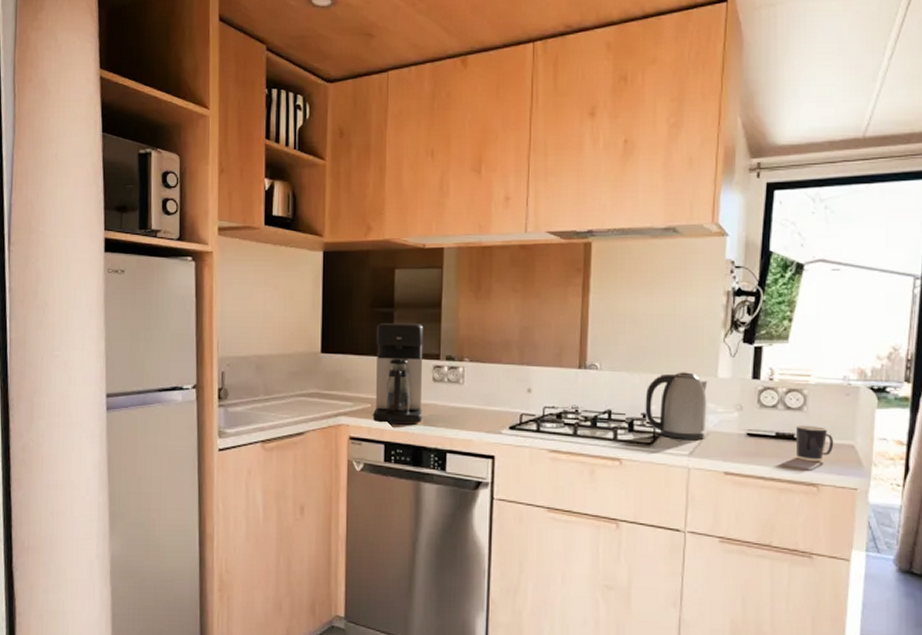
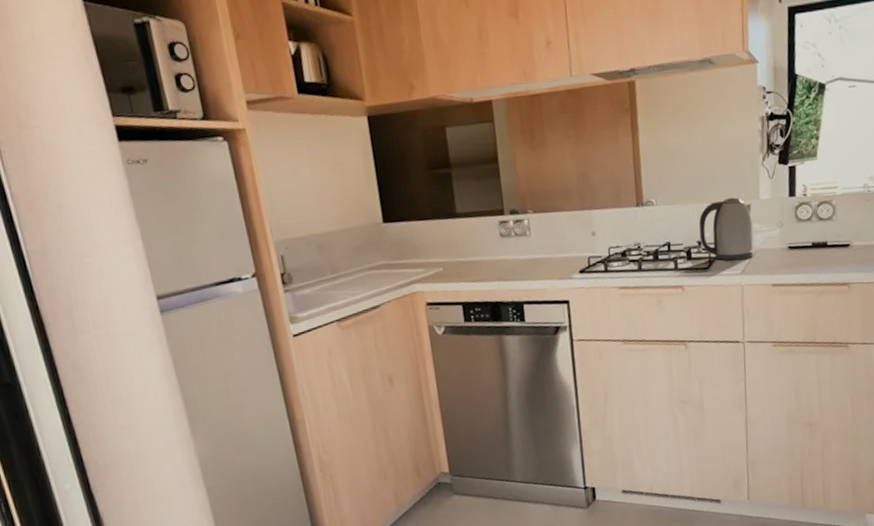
coffee maker: present [373,322,424,424] -> none [435,181,496,285]
mug: present [795,426,834,461] -> none [827,232,860,264]

